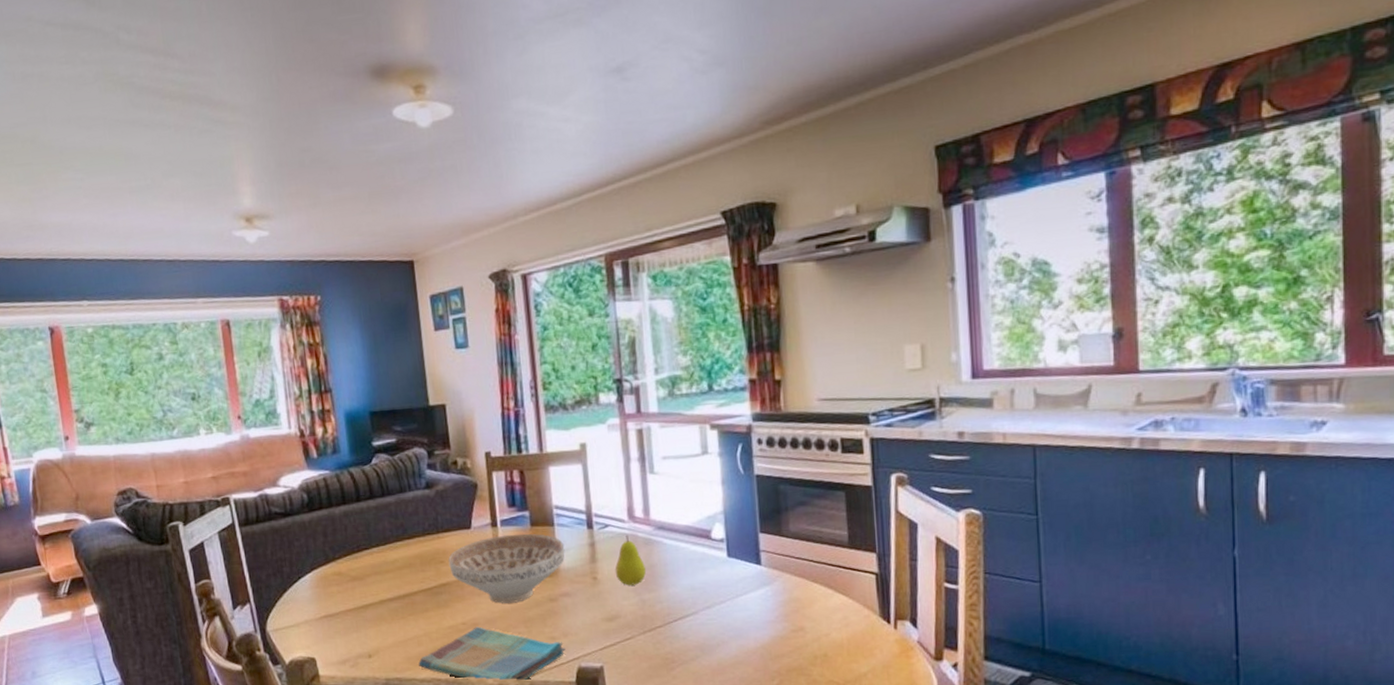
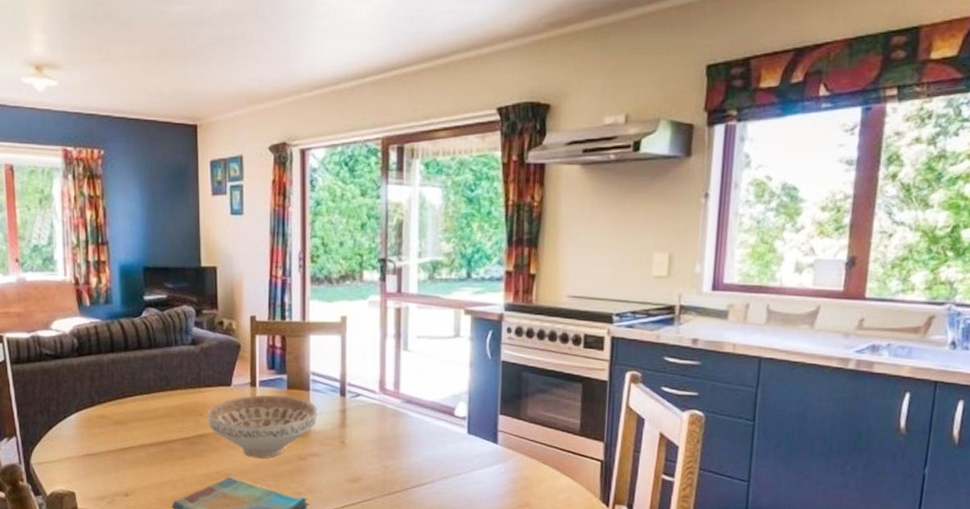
fruit: present [615,536,647,586] -> none [362,406,392,452]

